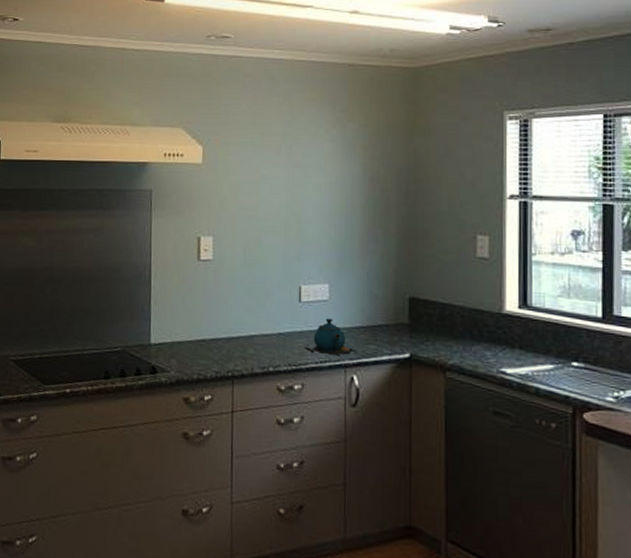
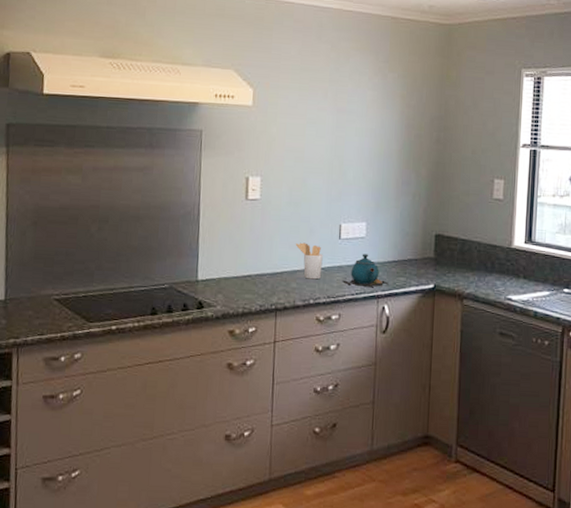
utensil holder: none [251,305,282,346] -> present [295,242,323,280]

